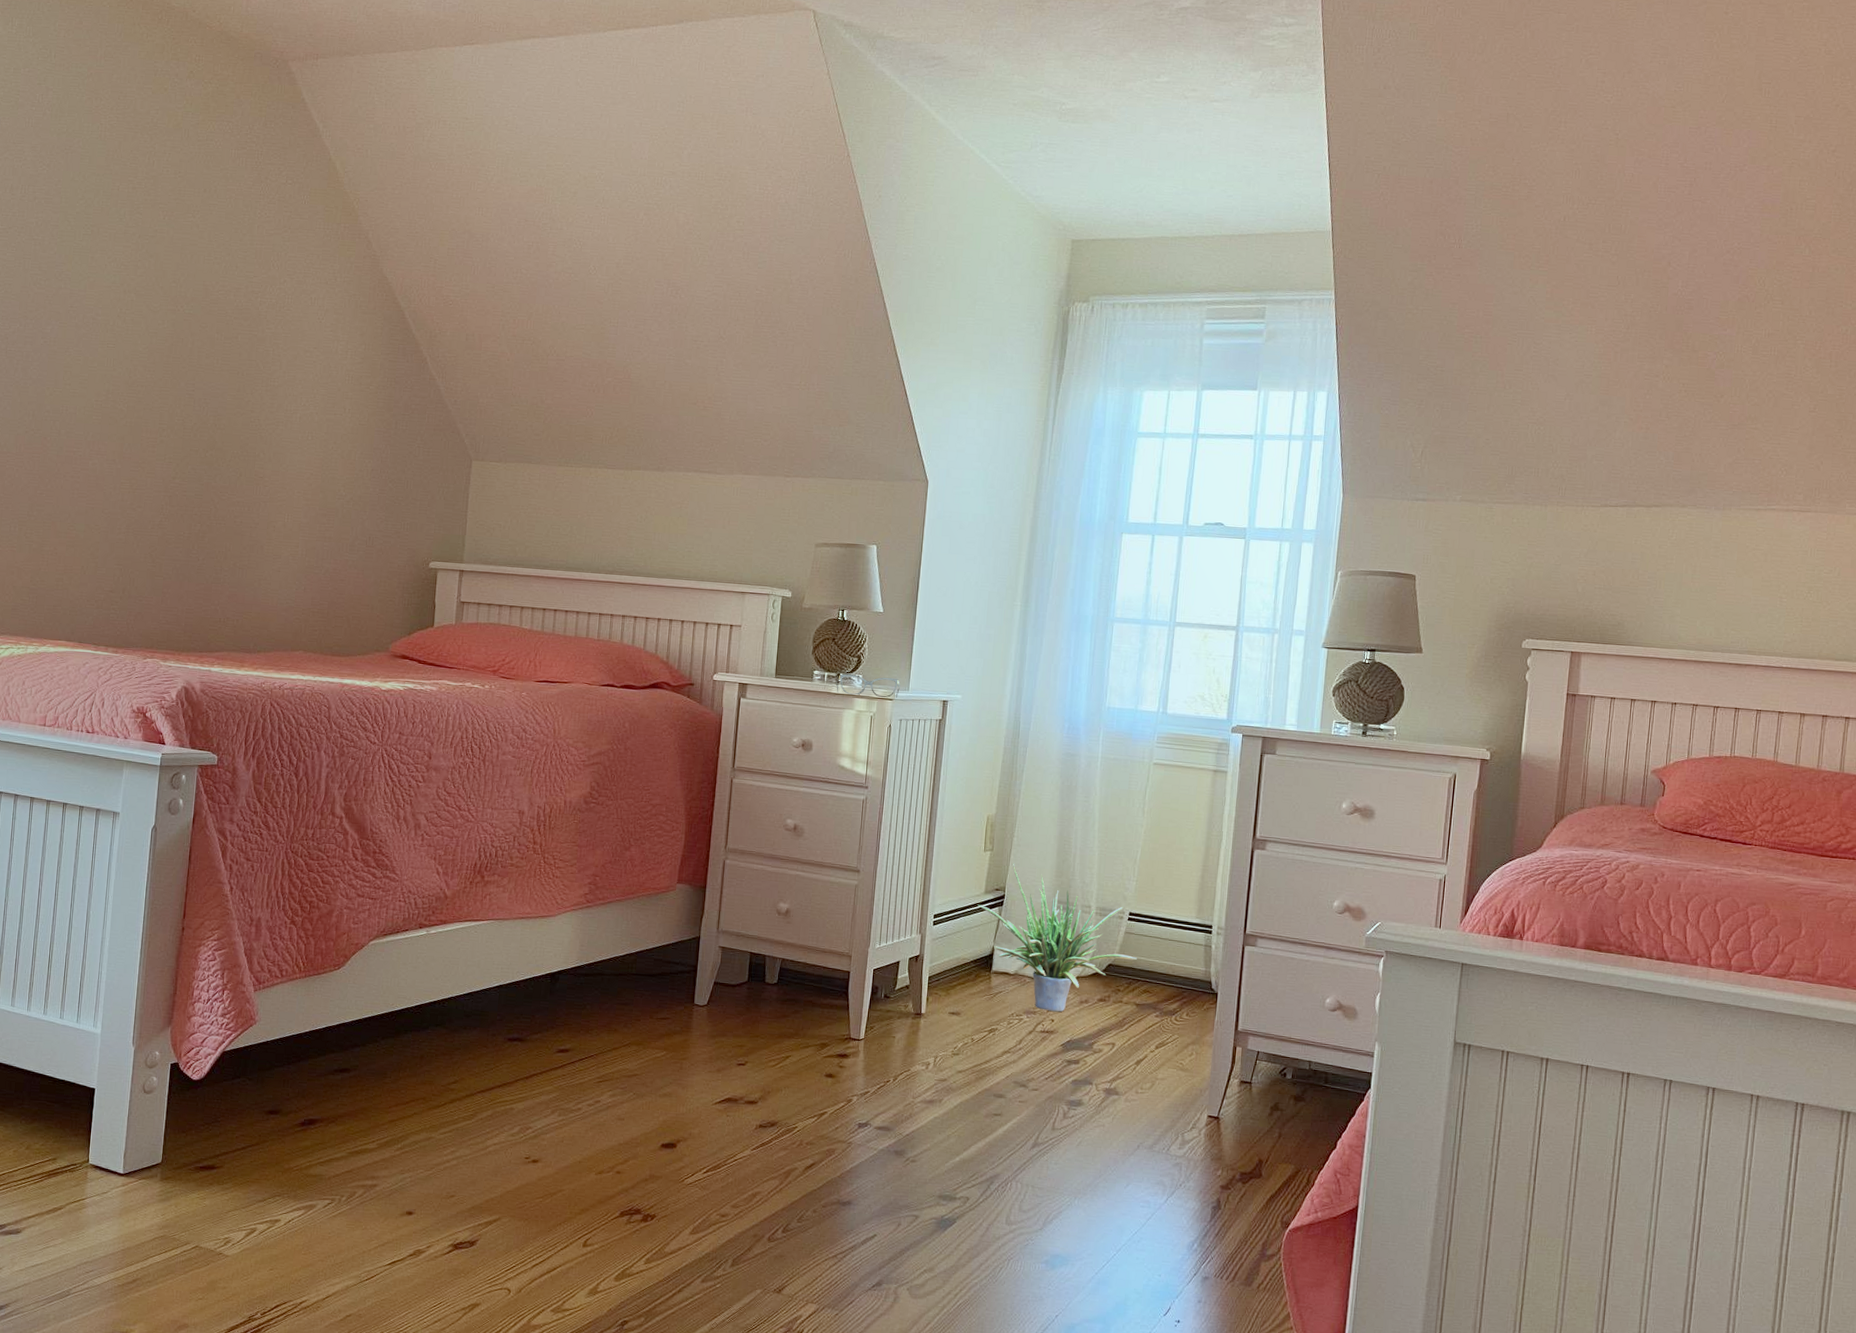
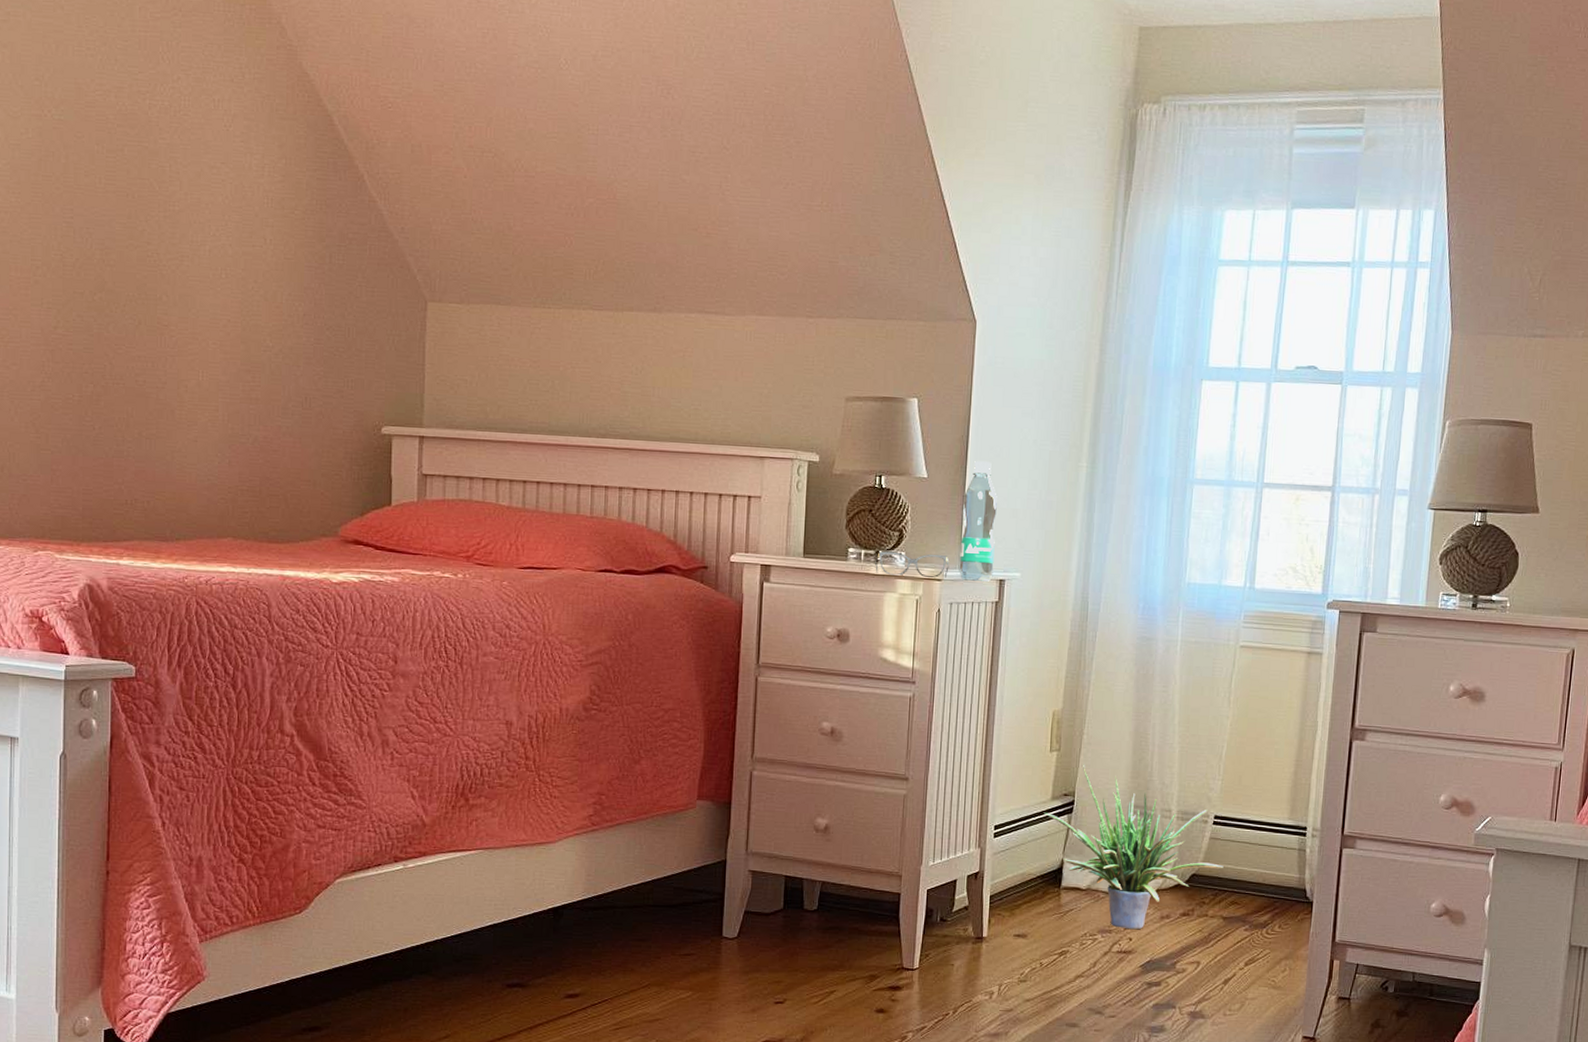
bottle: none [908,599,943,702] -> present [959,461,997,582]

